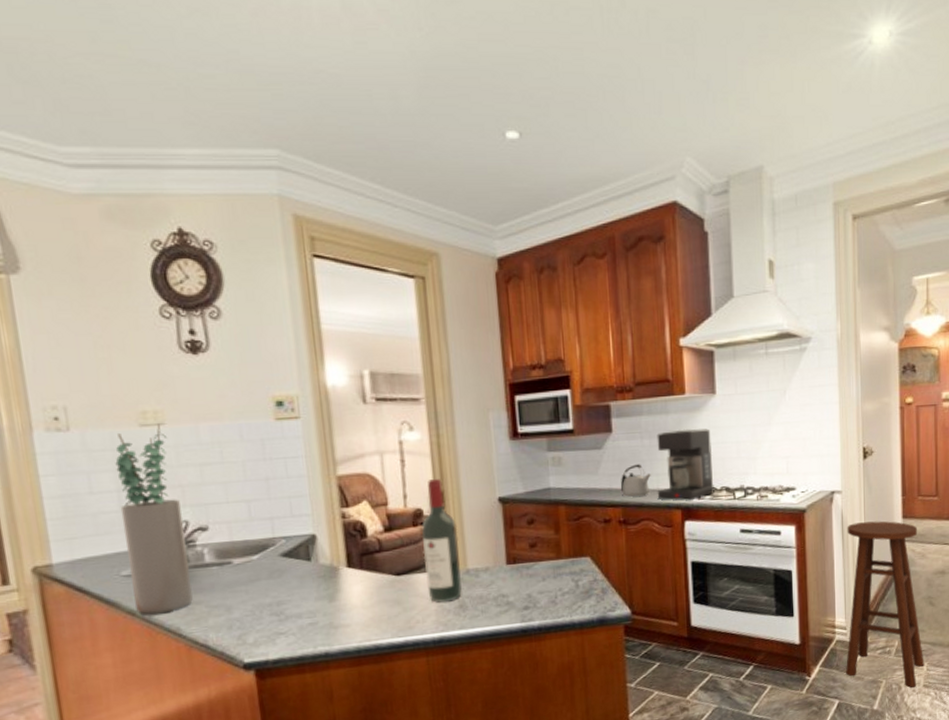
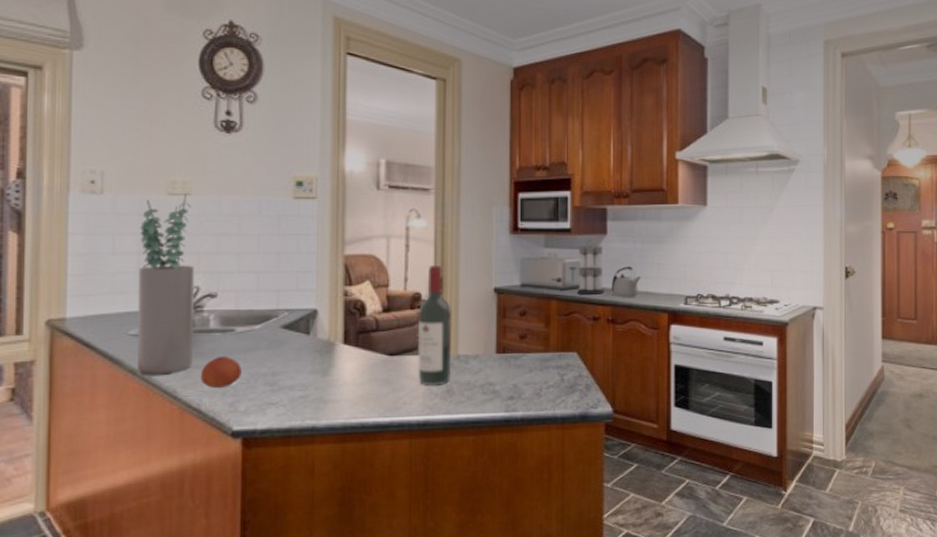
fruit: none [202,589,246,624] -> present [200,355,242,389]
toaster: none [523,459,588,496] -> present [520,256,581,291]
spice rack: none [583,439,614,498] -> present [576,239,604,294]
coffee maker: present [657,428,714,501] -> none [646,236,701,304]
bar stool: present [846,521,924,688] -> none [822,339,901,511]

